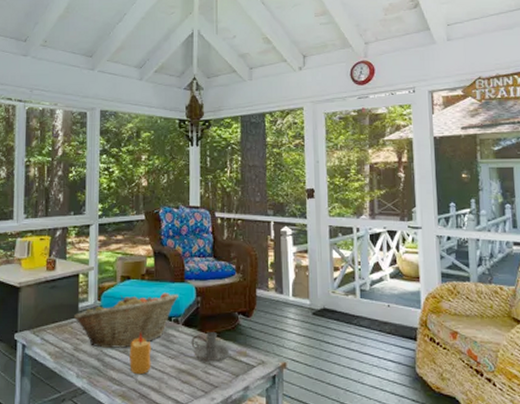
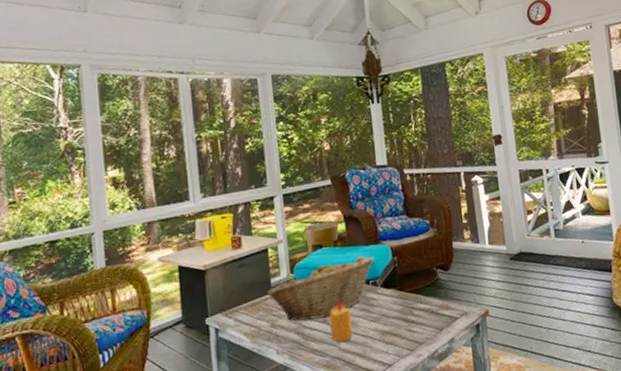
candle holder: present [191,332,230,363] -> none [391,290,432,321]

